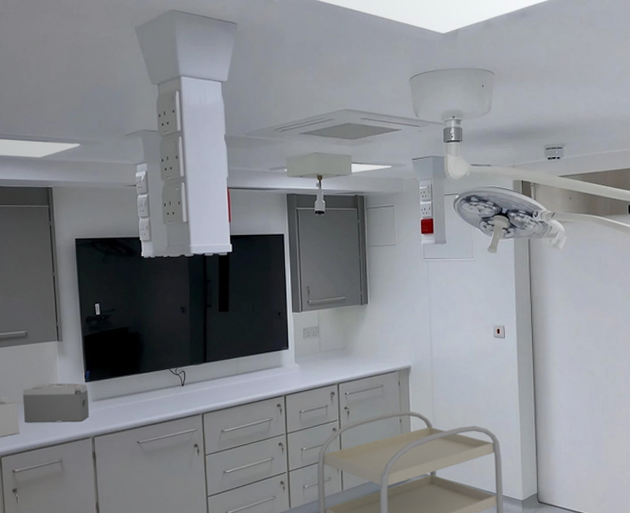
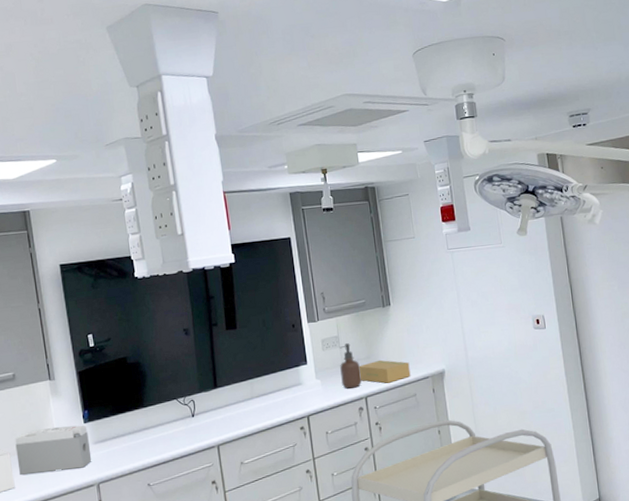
soap dispenser: none [318,334,335,374] -> present [339,343,362,389]
box: none [334,351,380,373] -> present [358,359,411,384]

